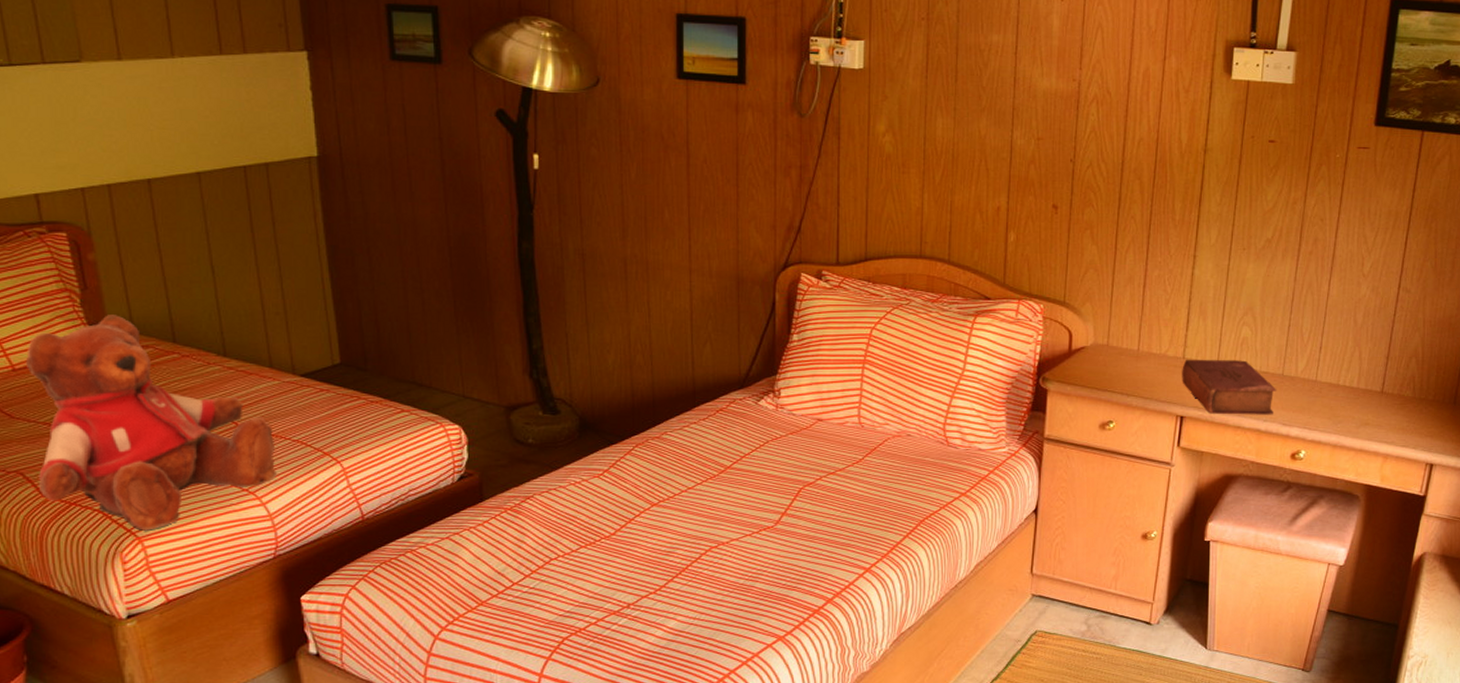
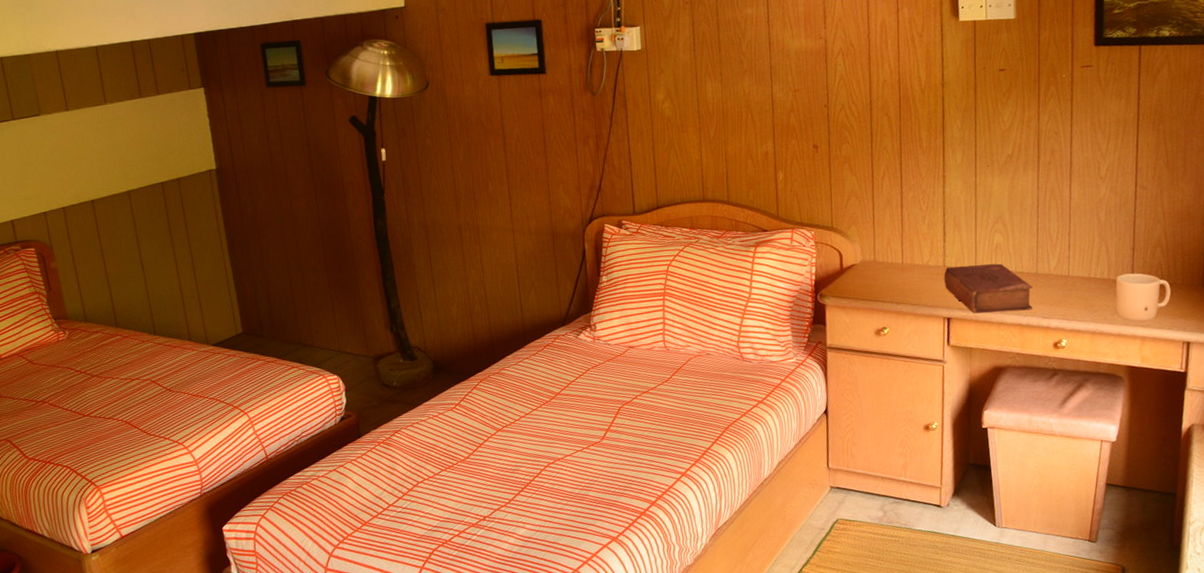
teddy bear: present [25,315,276,531] -> none [9,309,199,481]
mug: none [1361,384,1421,438] -> present [1115,273,1172,322]

